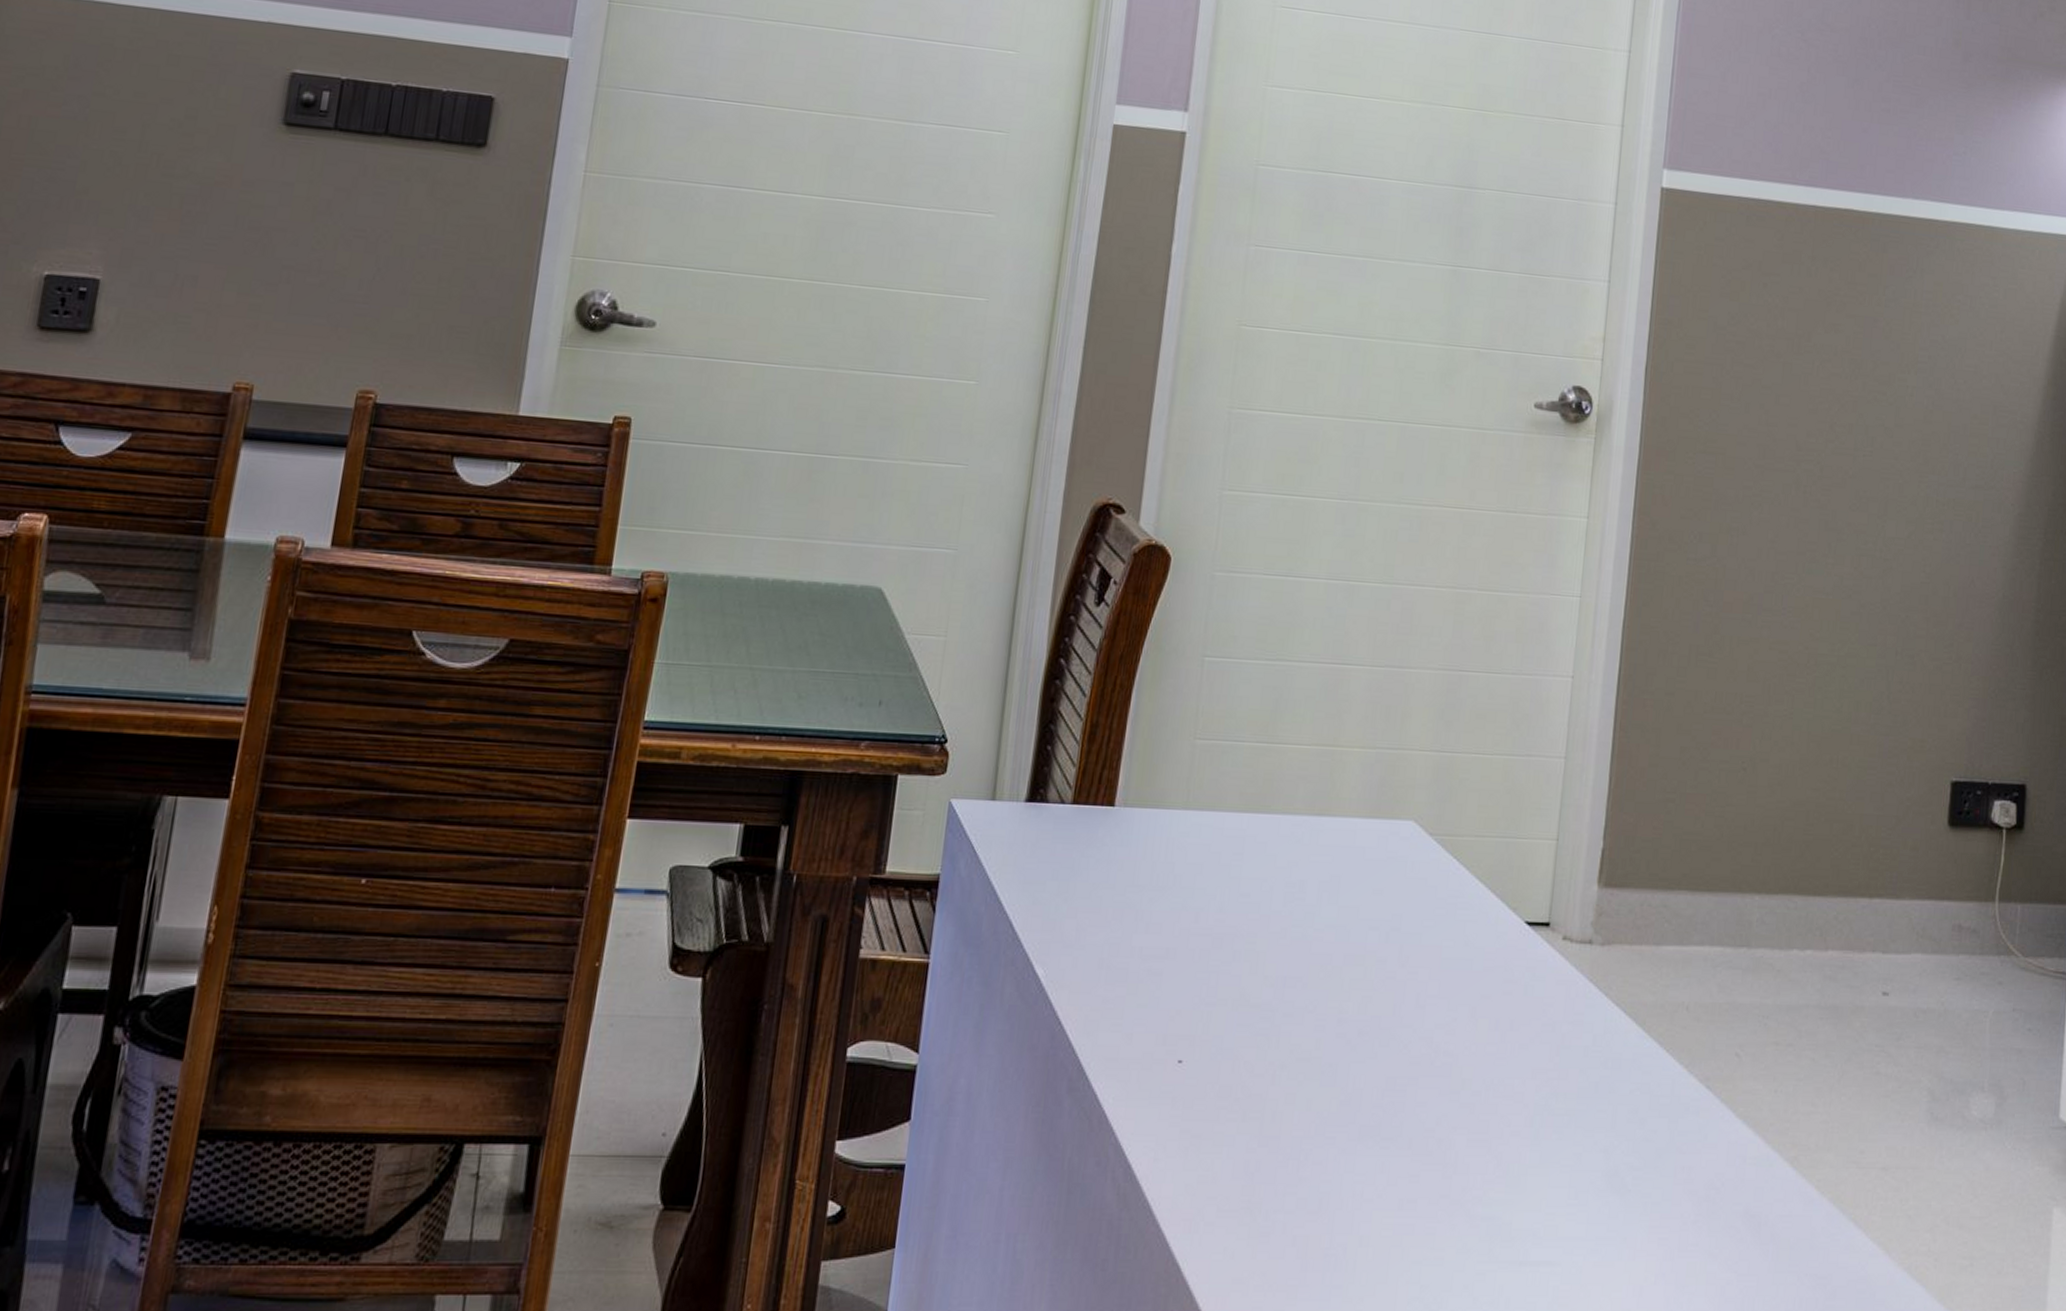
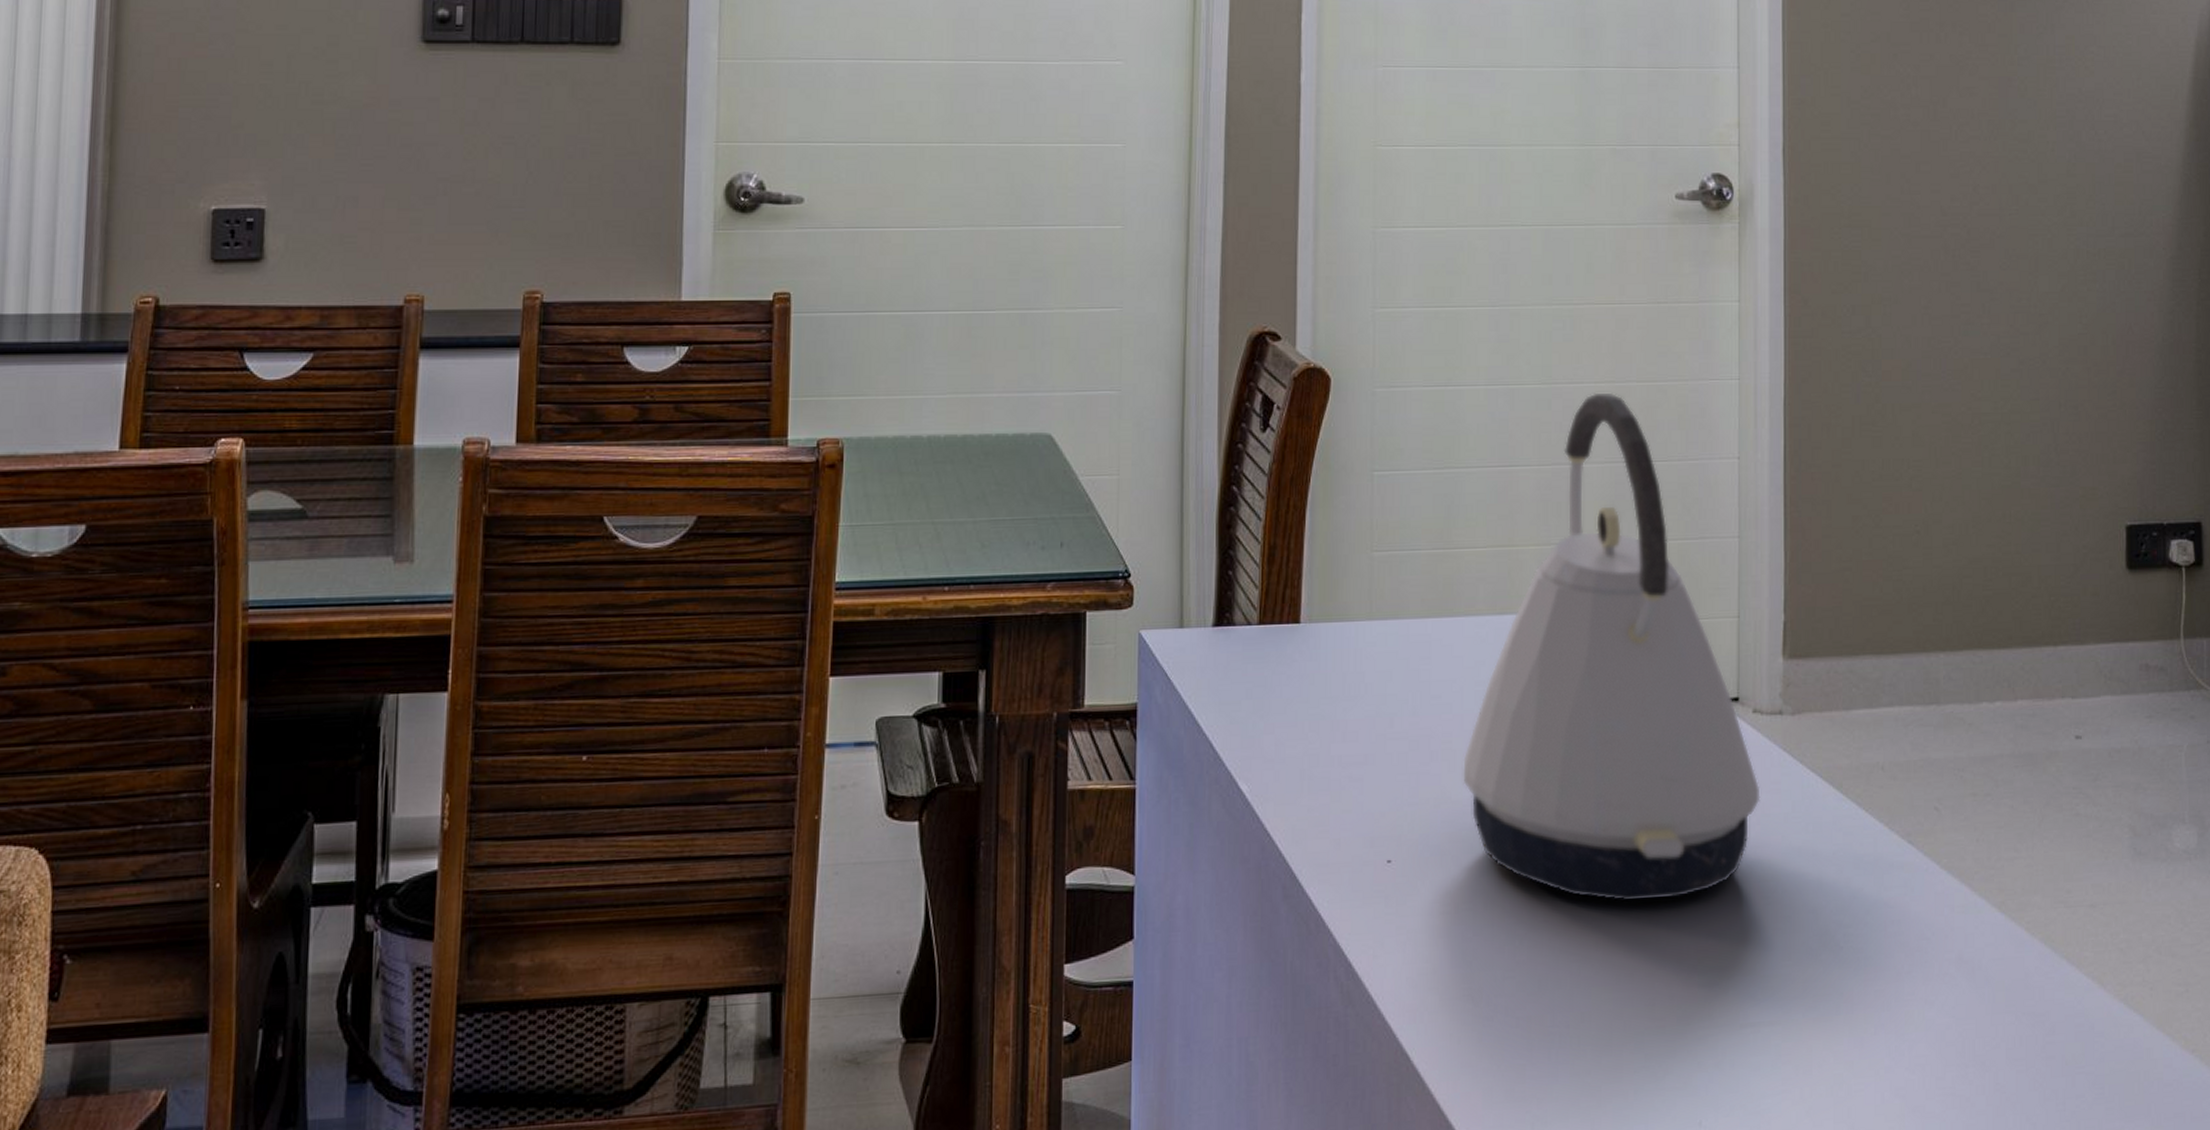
kettle: none [1263,597,1563,1125] -> present [1463,392,1760,902]

